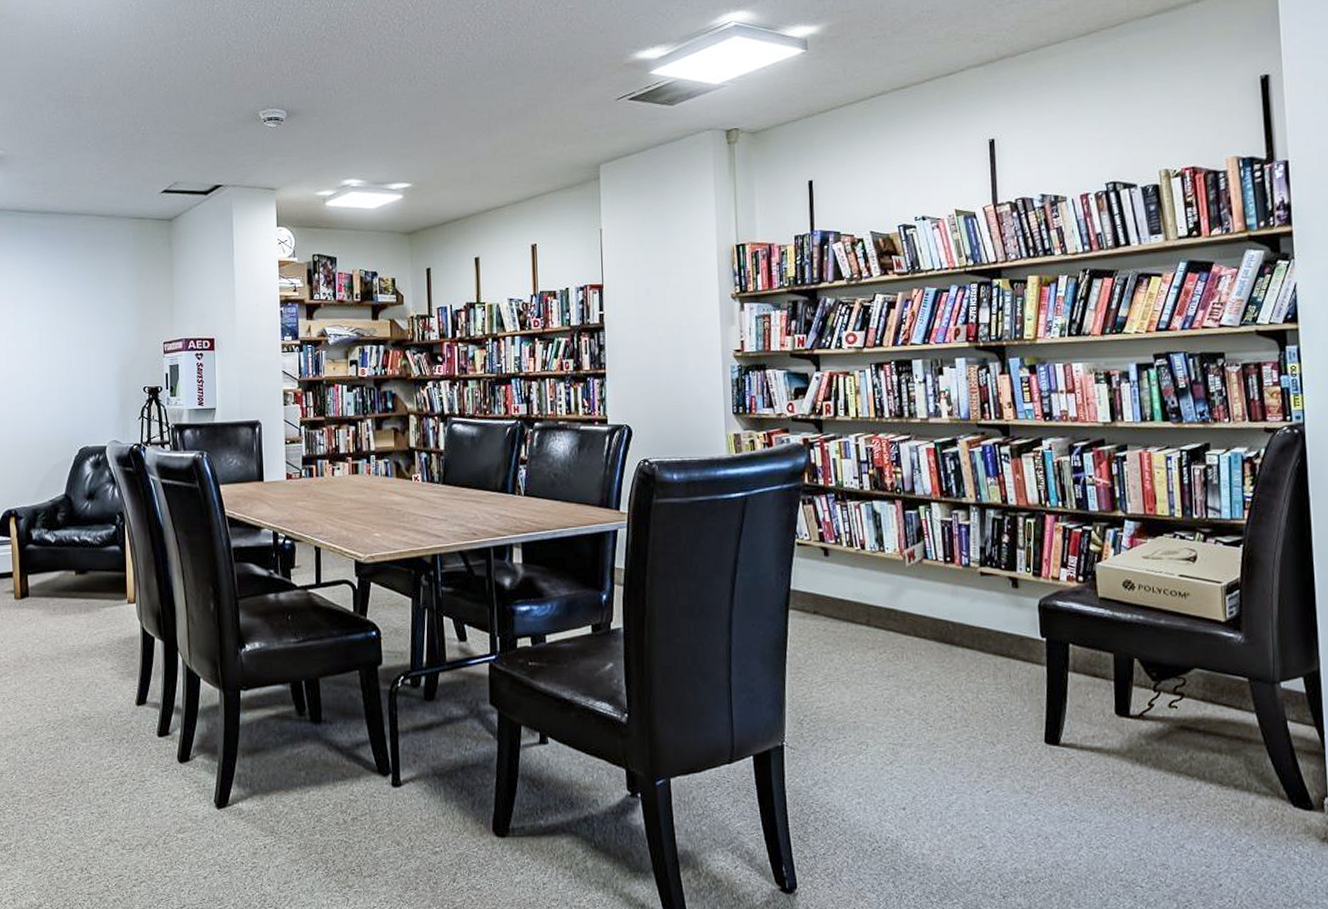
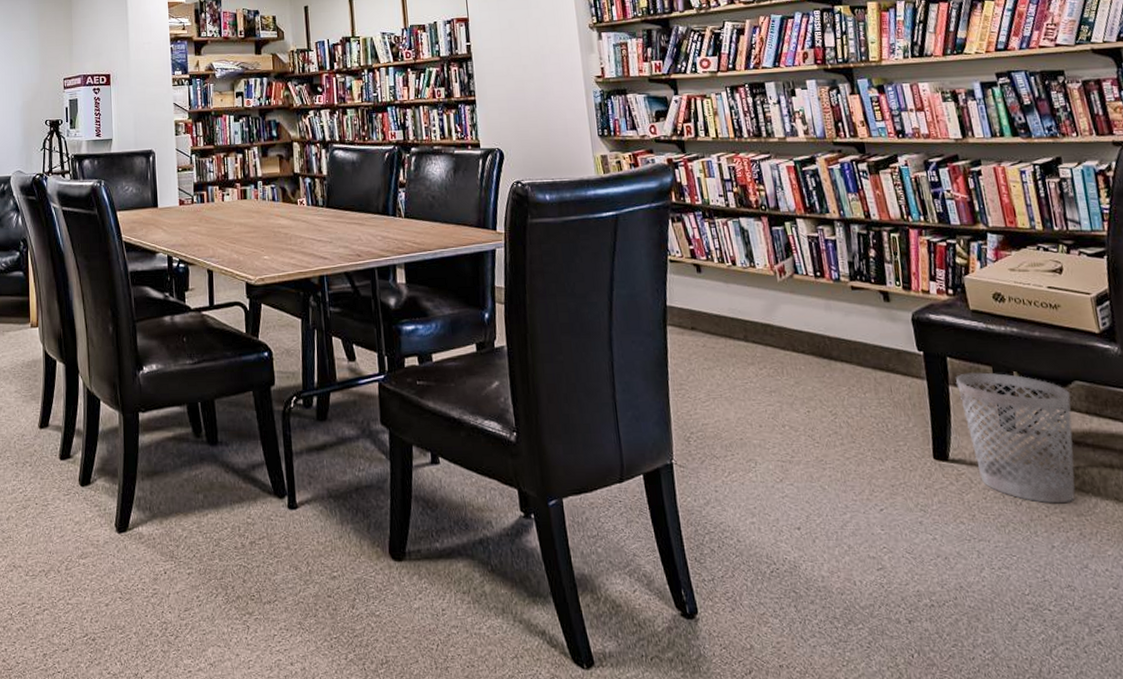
wastebasket: none [1076,659,1188,787] -> present [956,372,1075,504]

